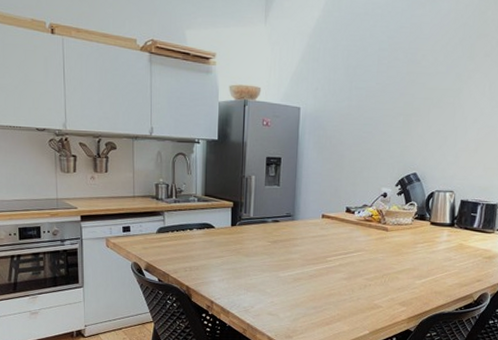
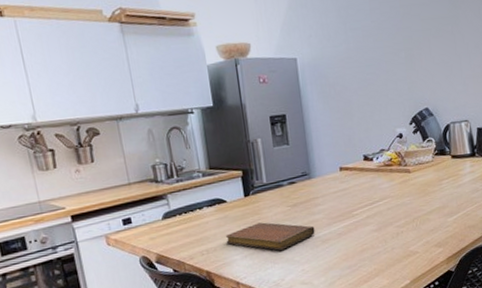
notebook: none [209,252,289,280] -> present [226,222,315,250]

